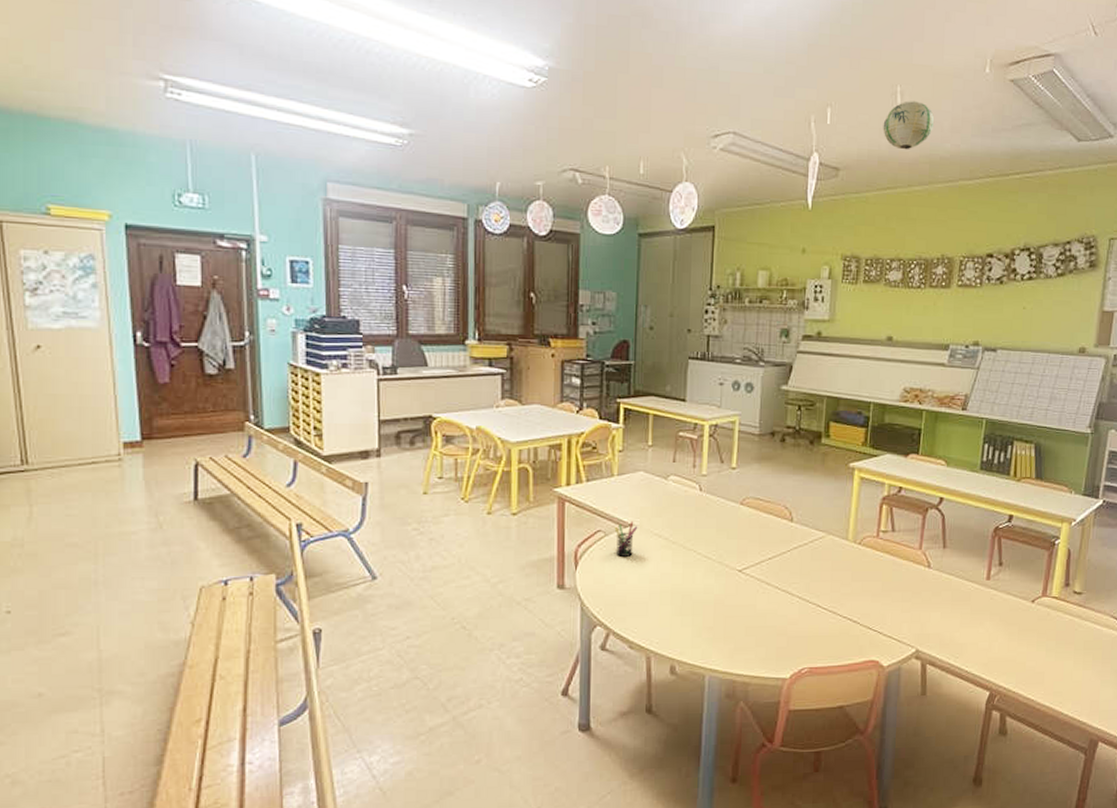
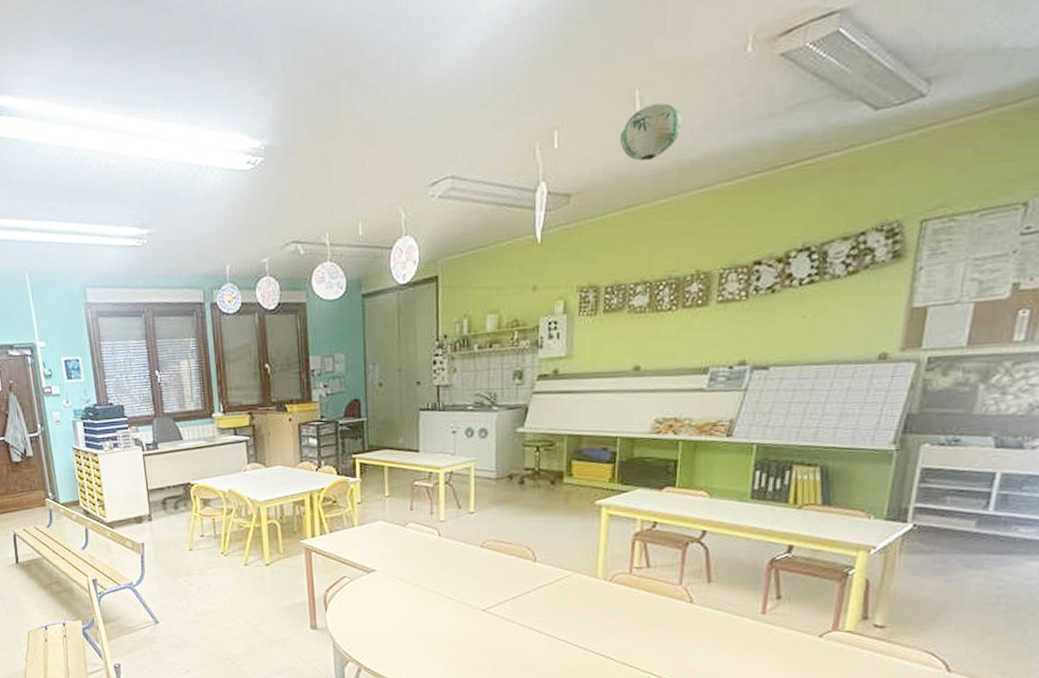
pen holder: present [614,520,638,557] -> none [359,566,381,599]

